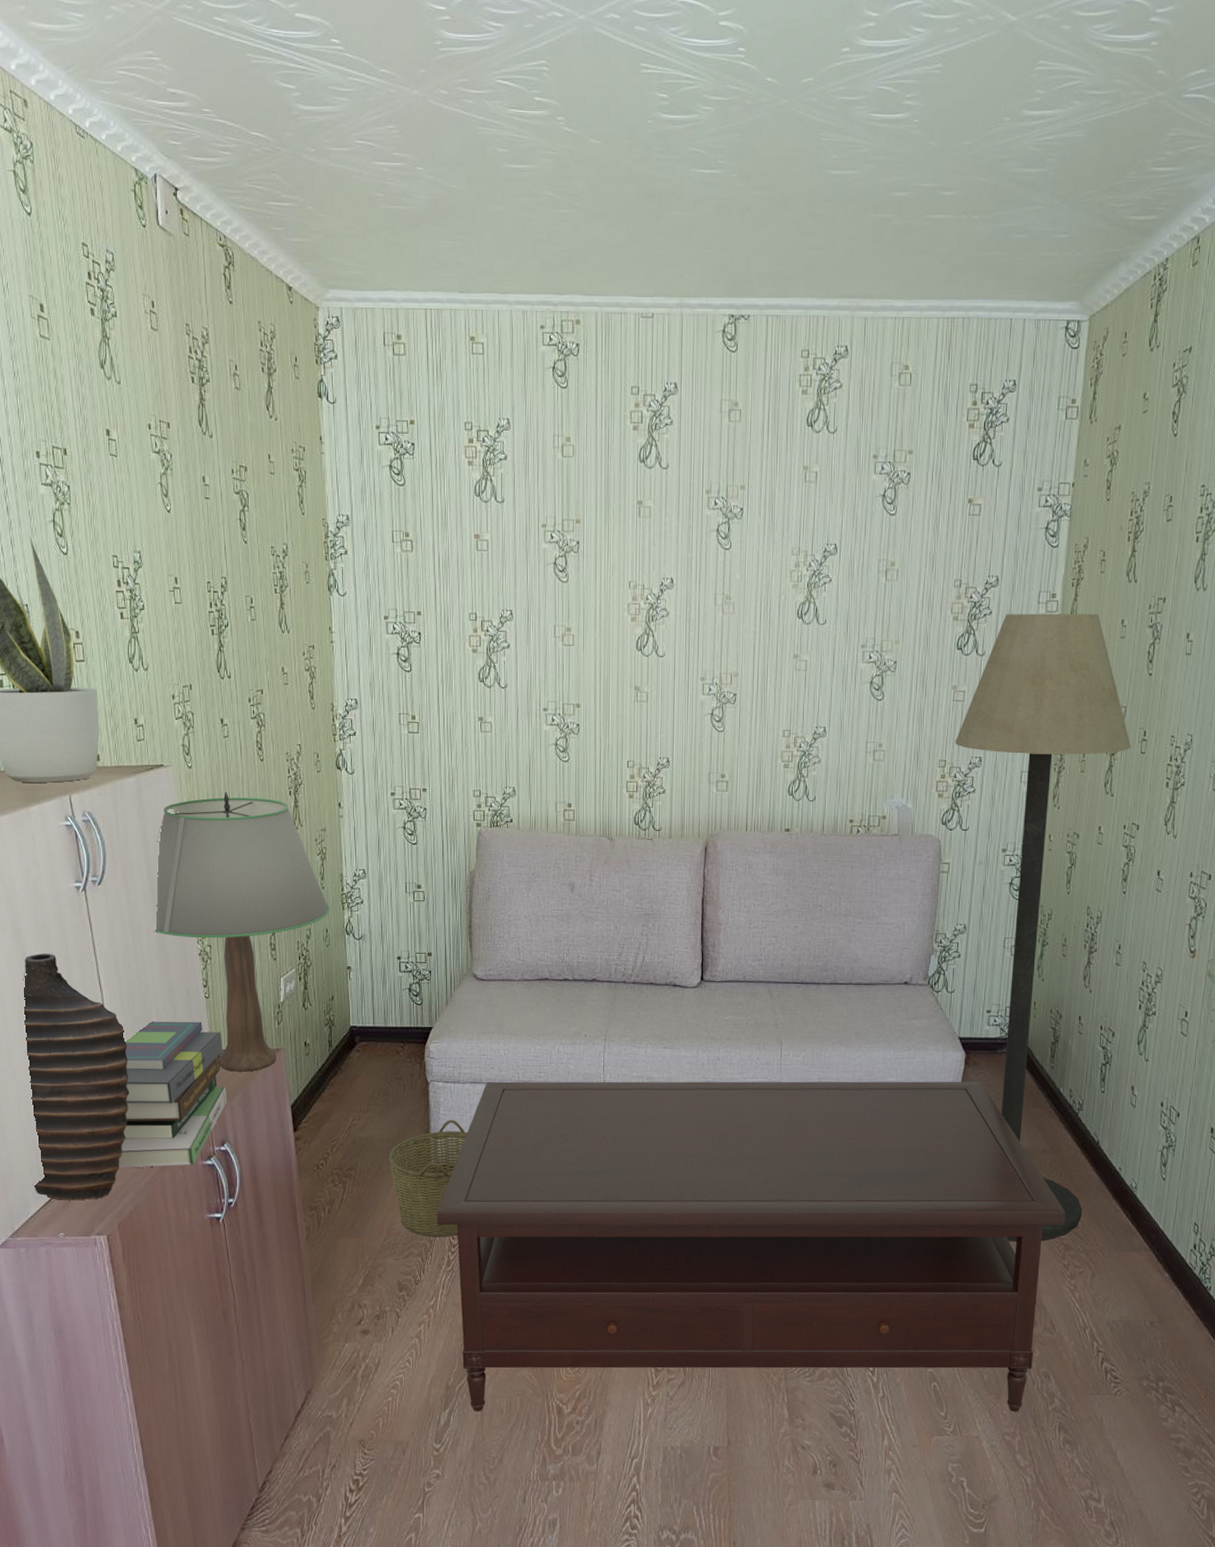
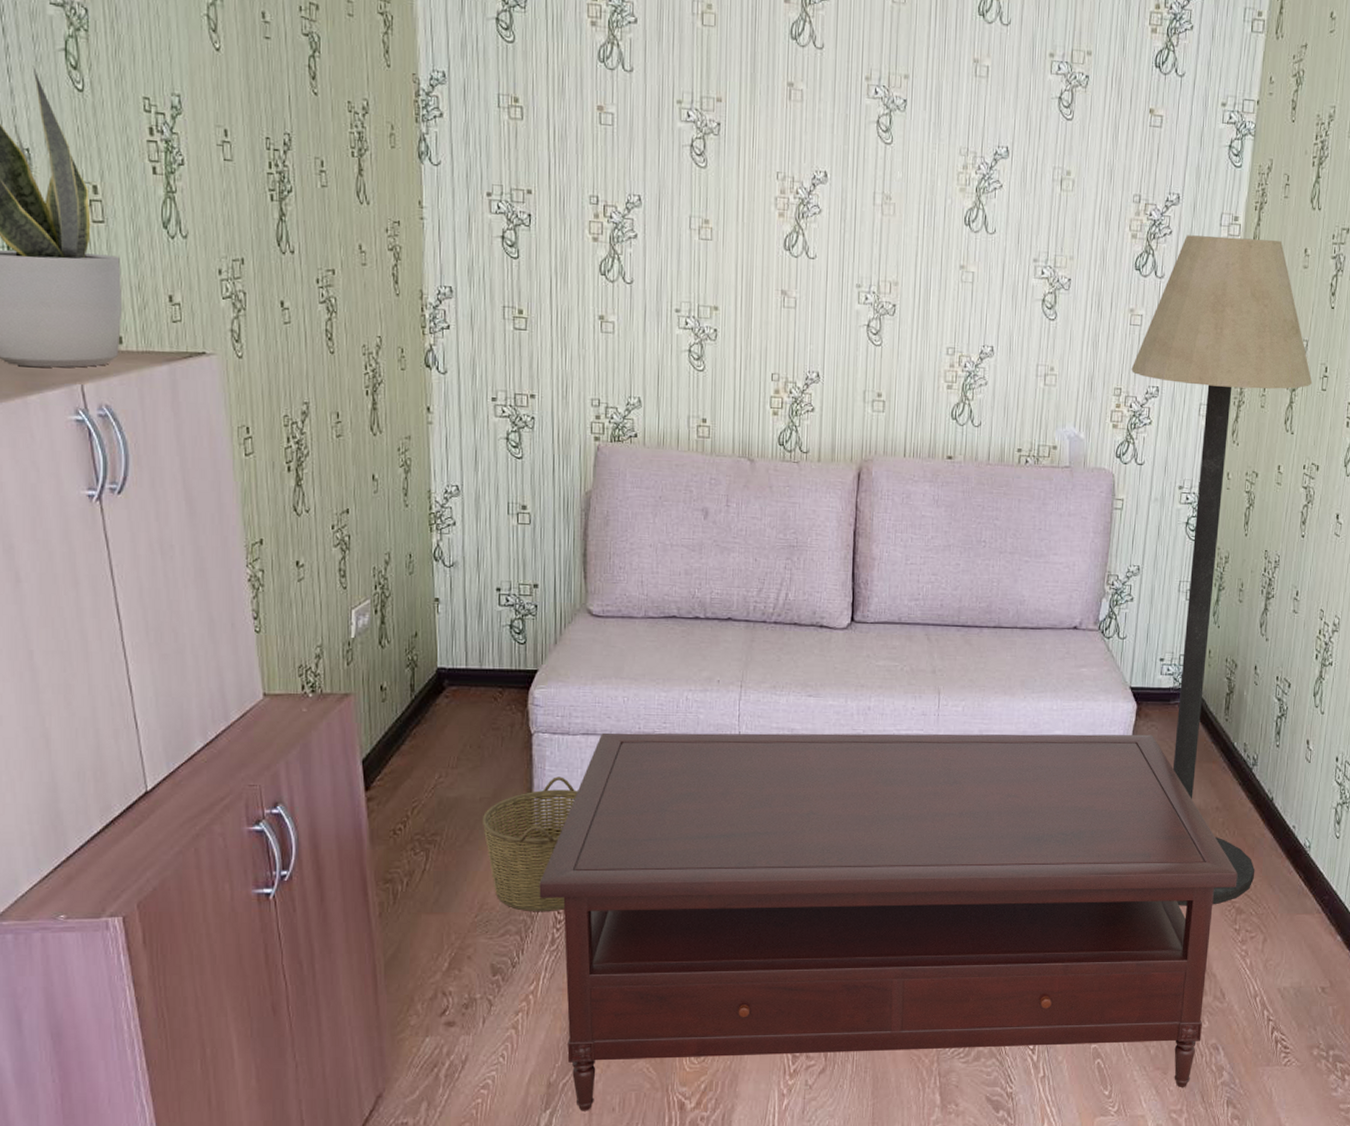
decorative vase: present [23,954,129,1201] -> none [15,575,155,876]
books: present [119,1021,227,1168] -> none [140,659,281,836]
table lamp: present [153,792,330,1072] -> none [189,388,415,721]

